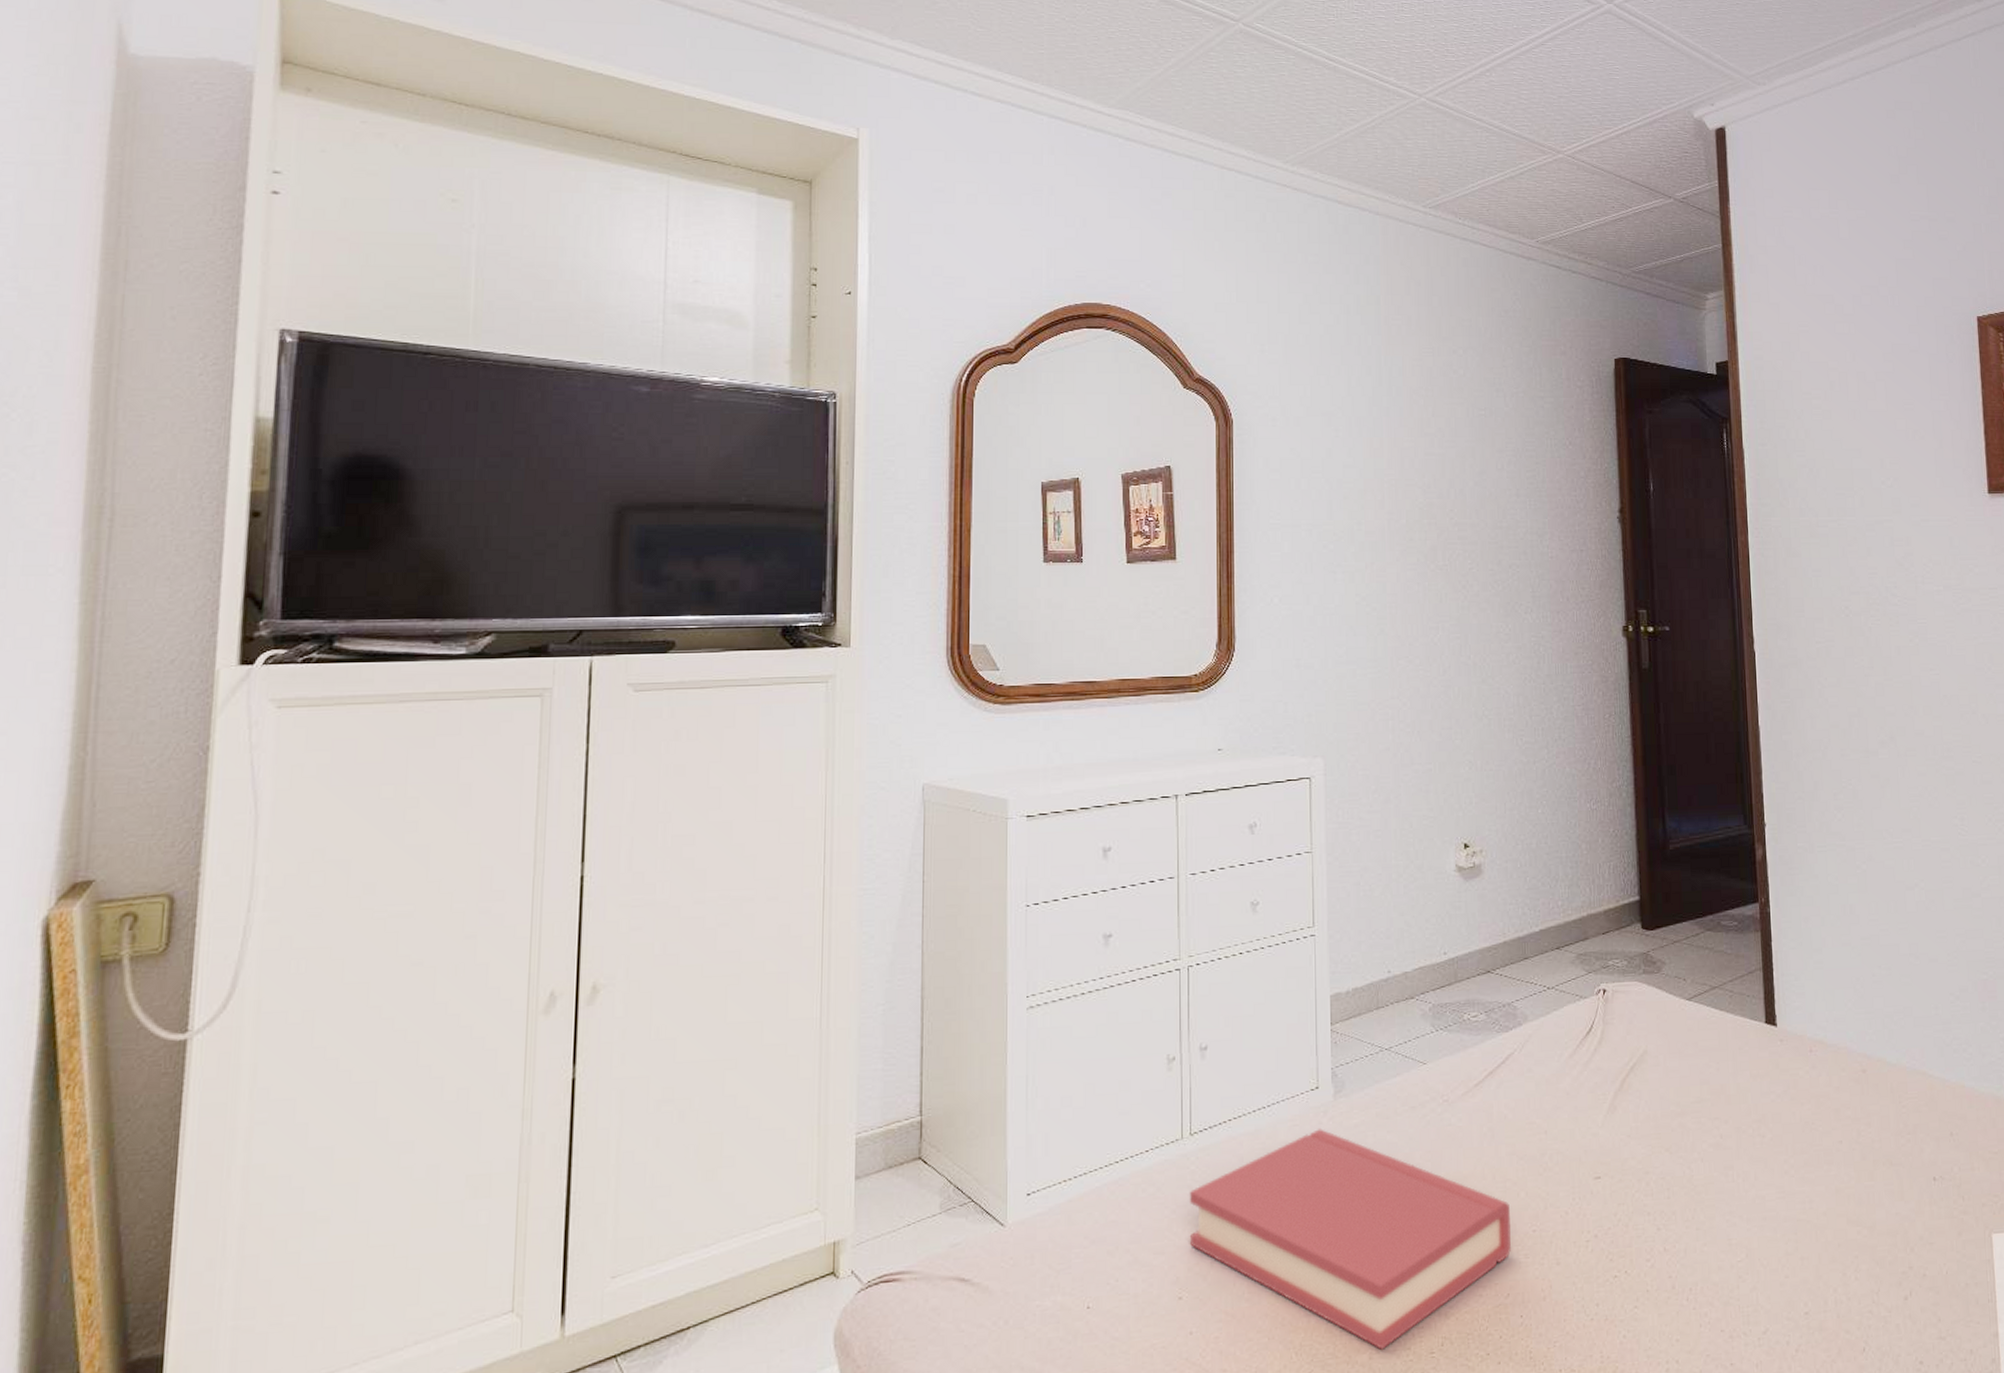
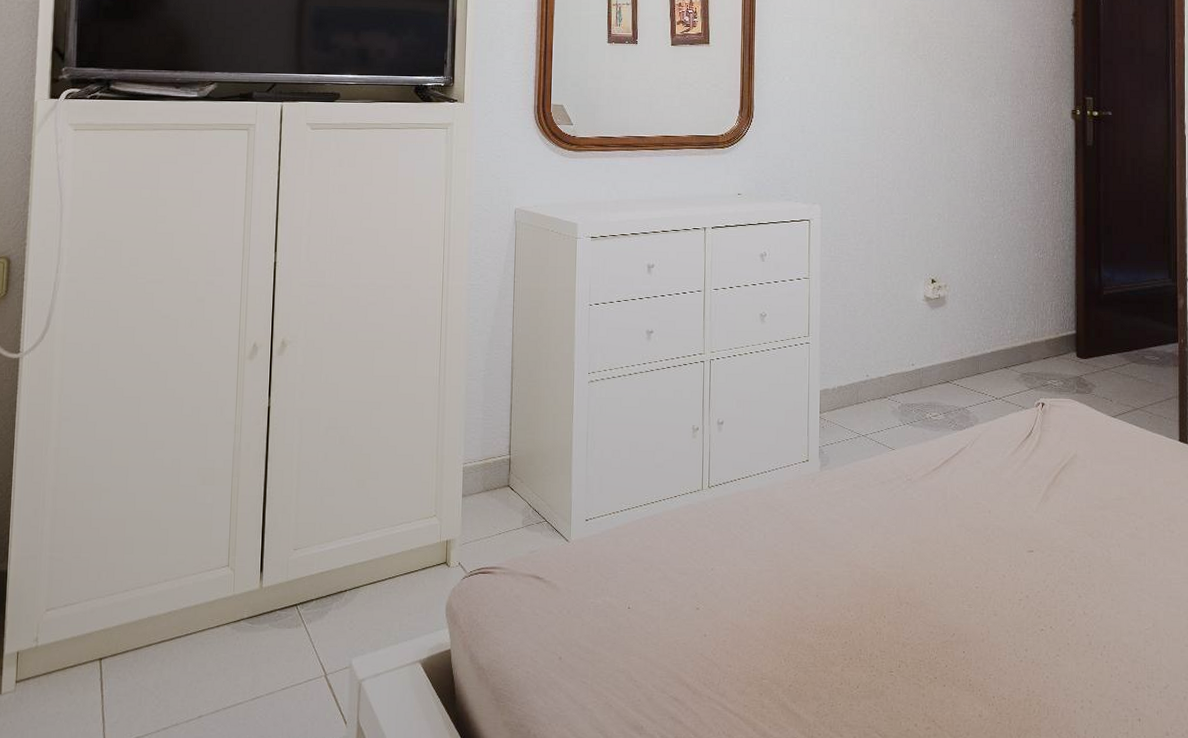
hardback book: present [1189,1127,1511,1350] -> none [706,491,958,665]

